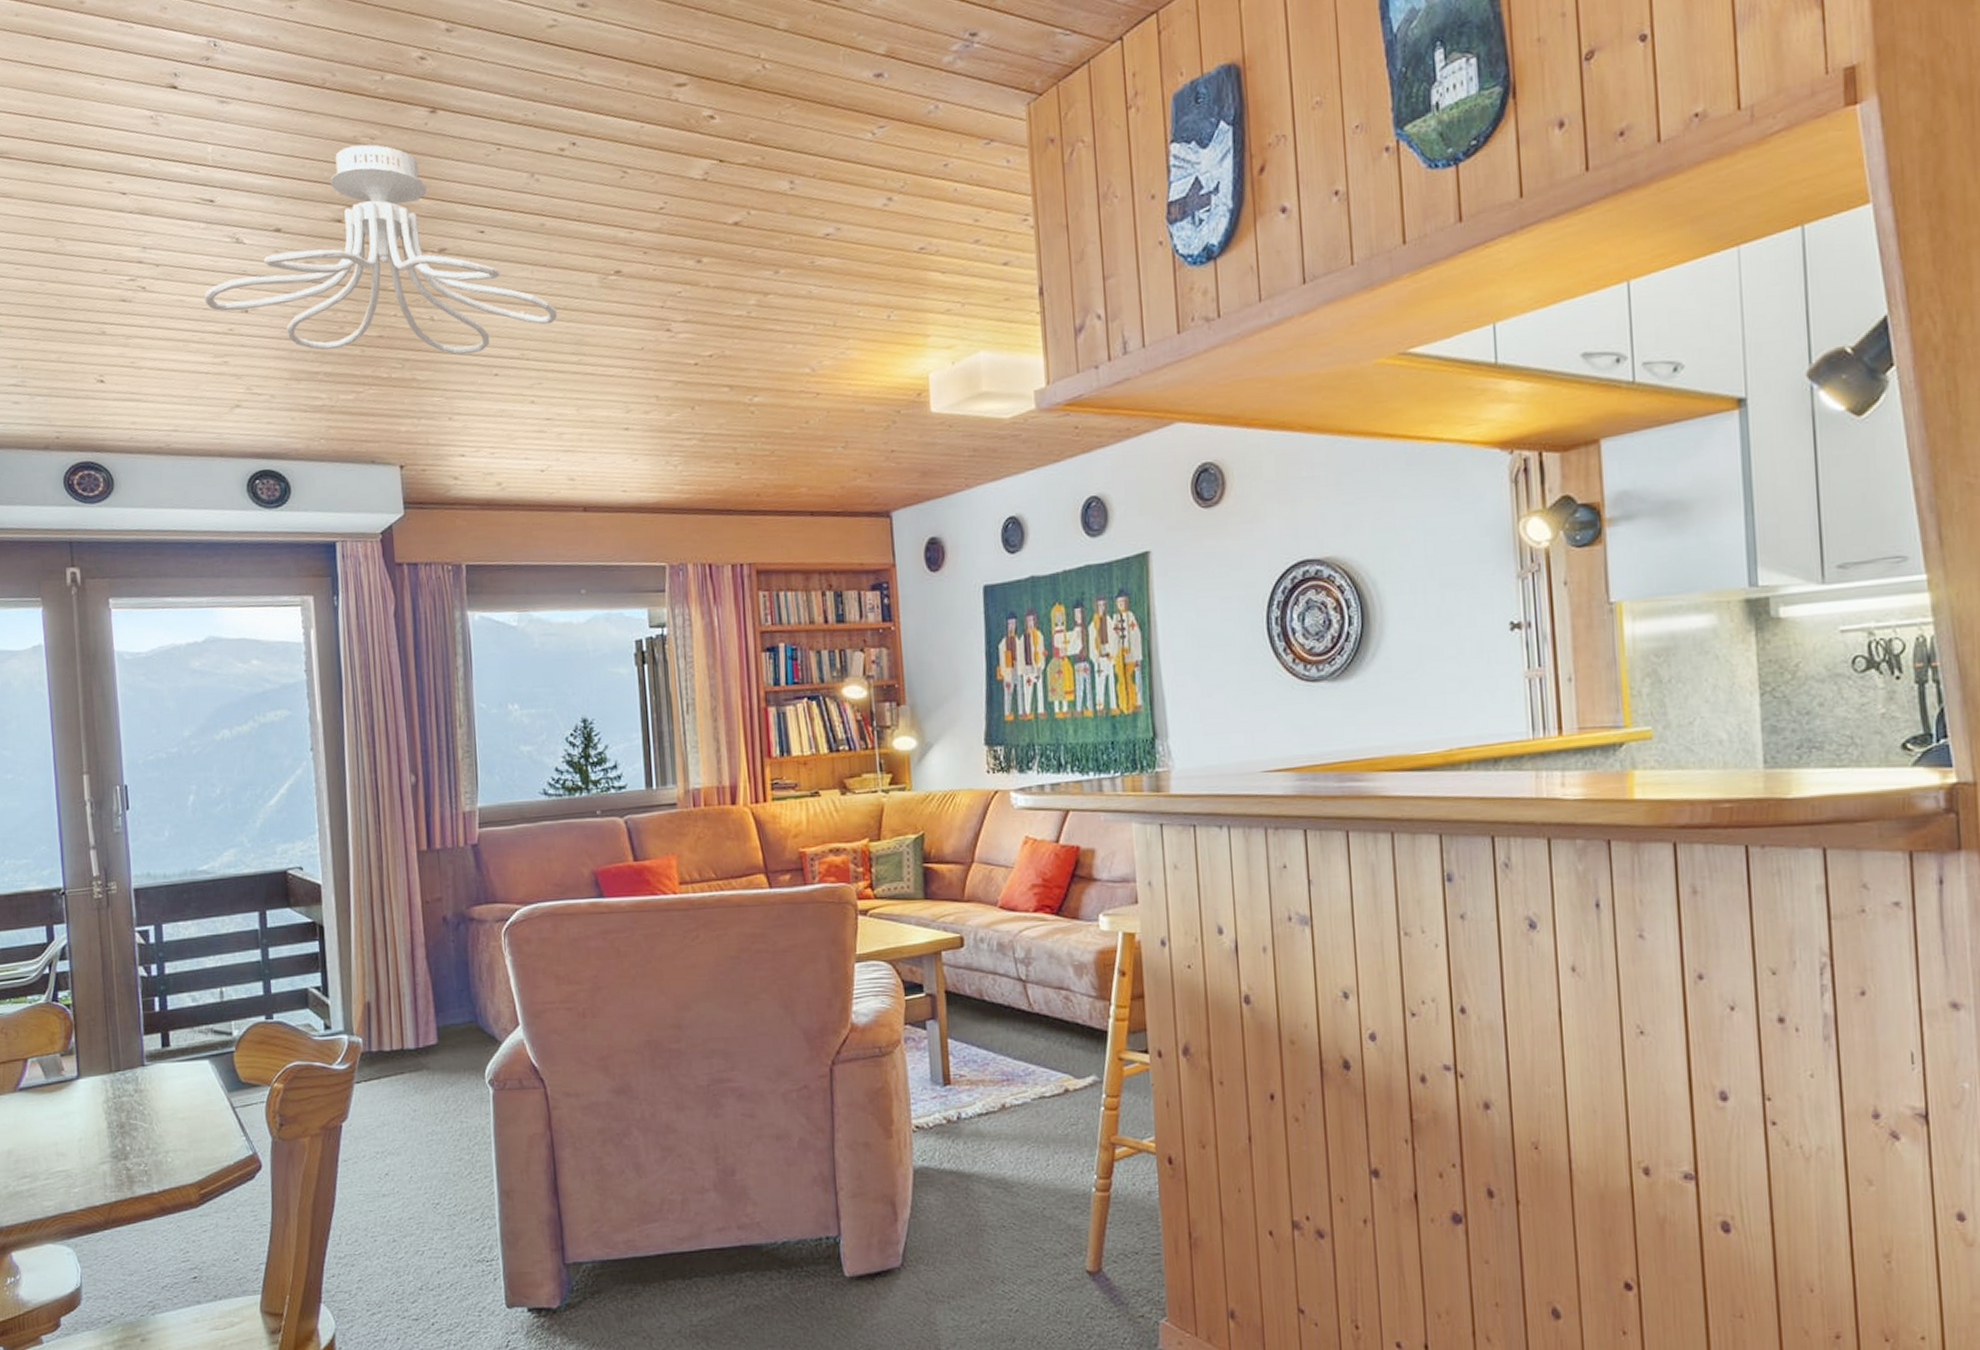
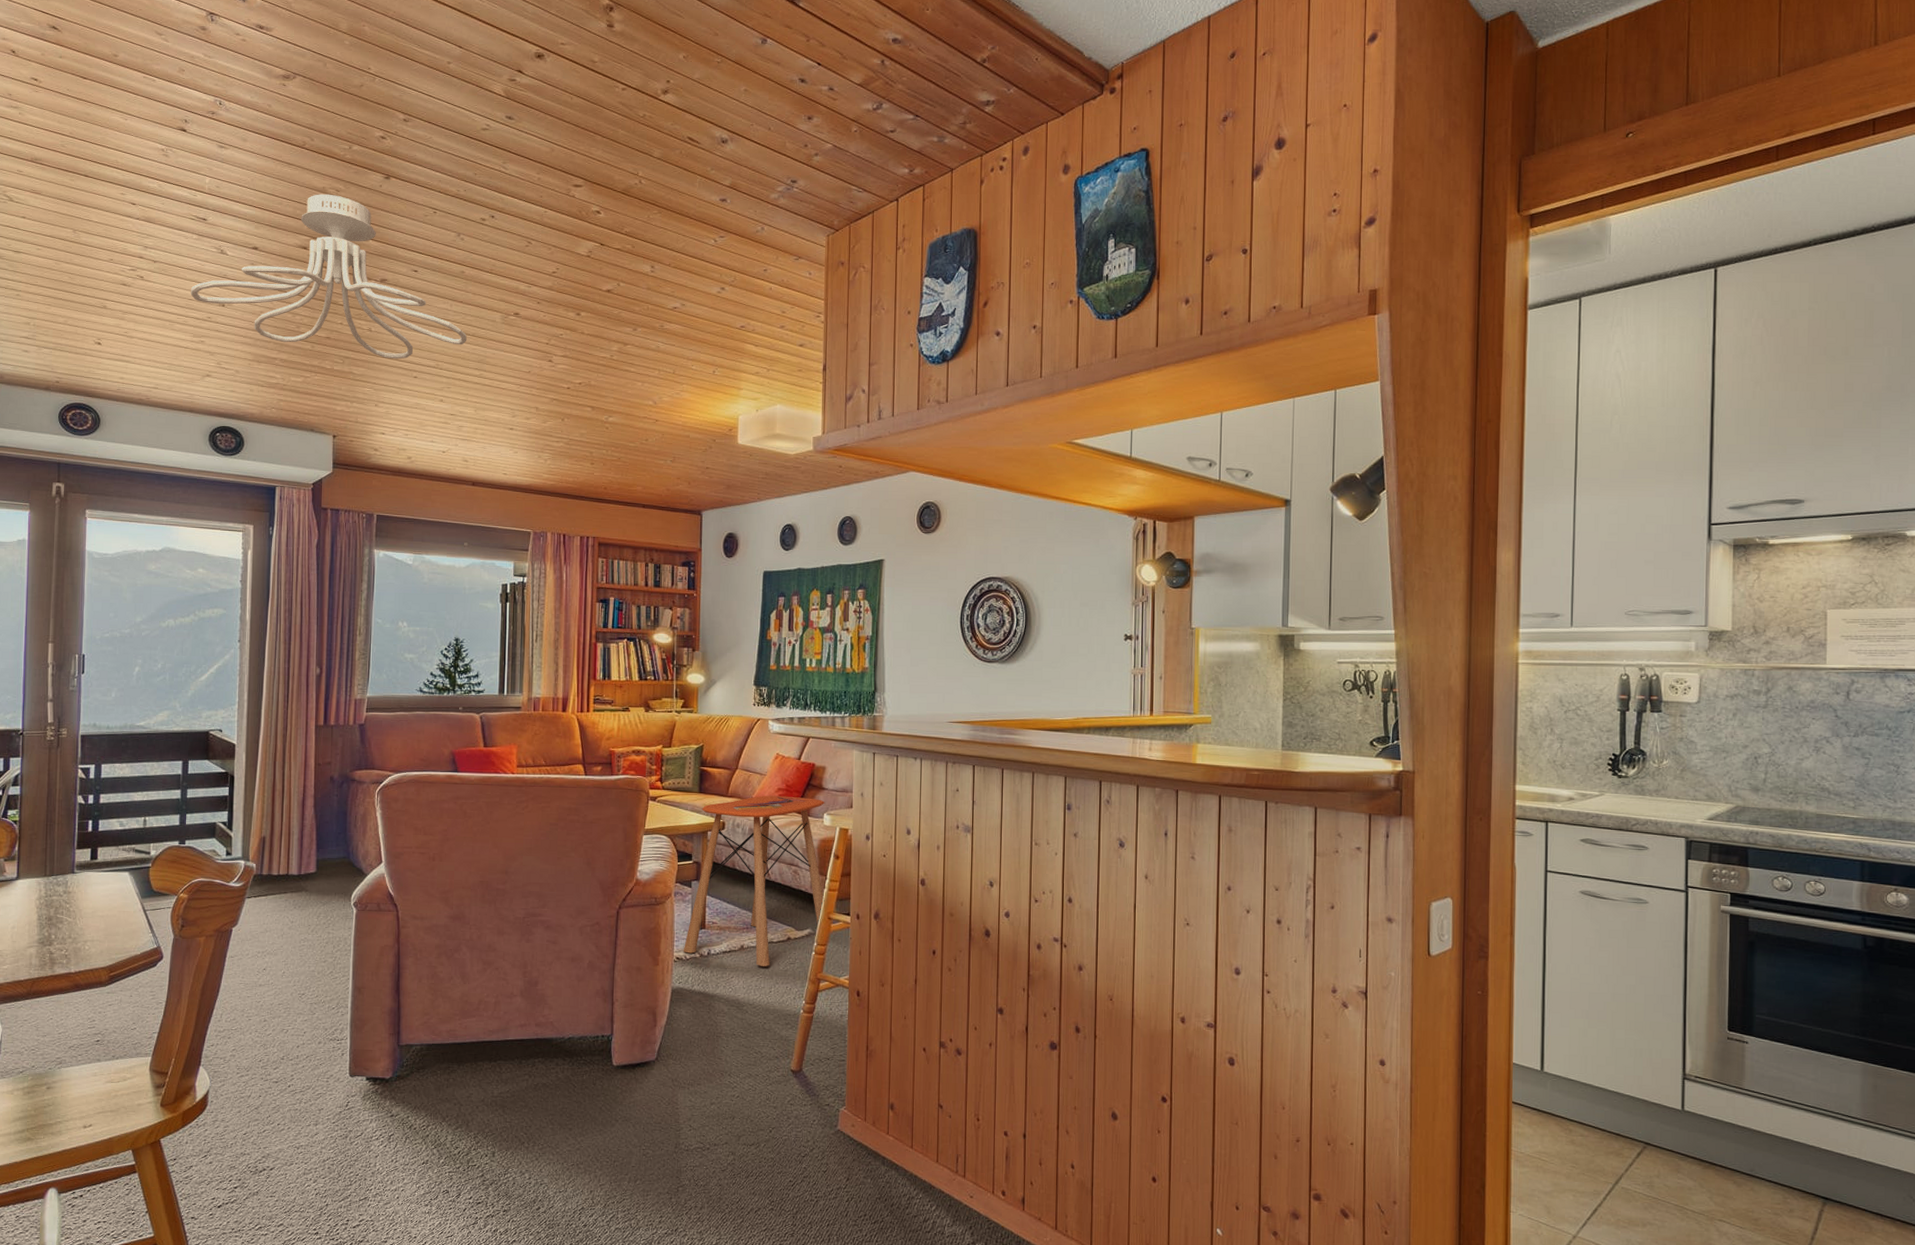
side table: none [923,894,1111,1132] -> present [683,795,825,967]

